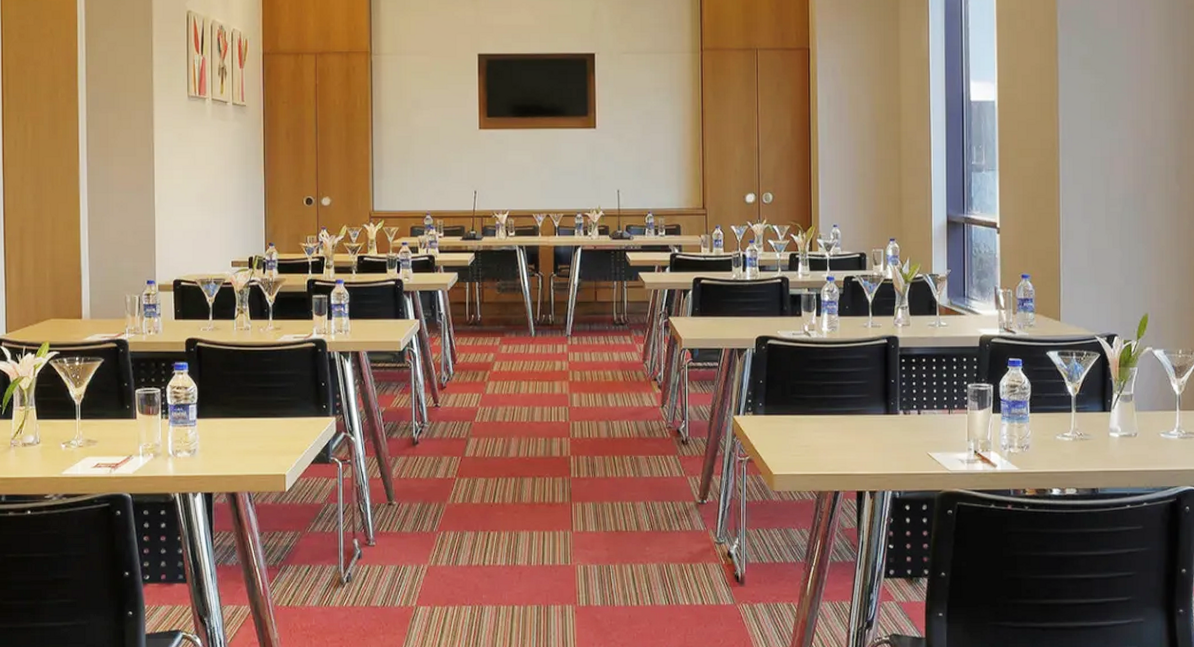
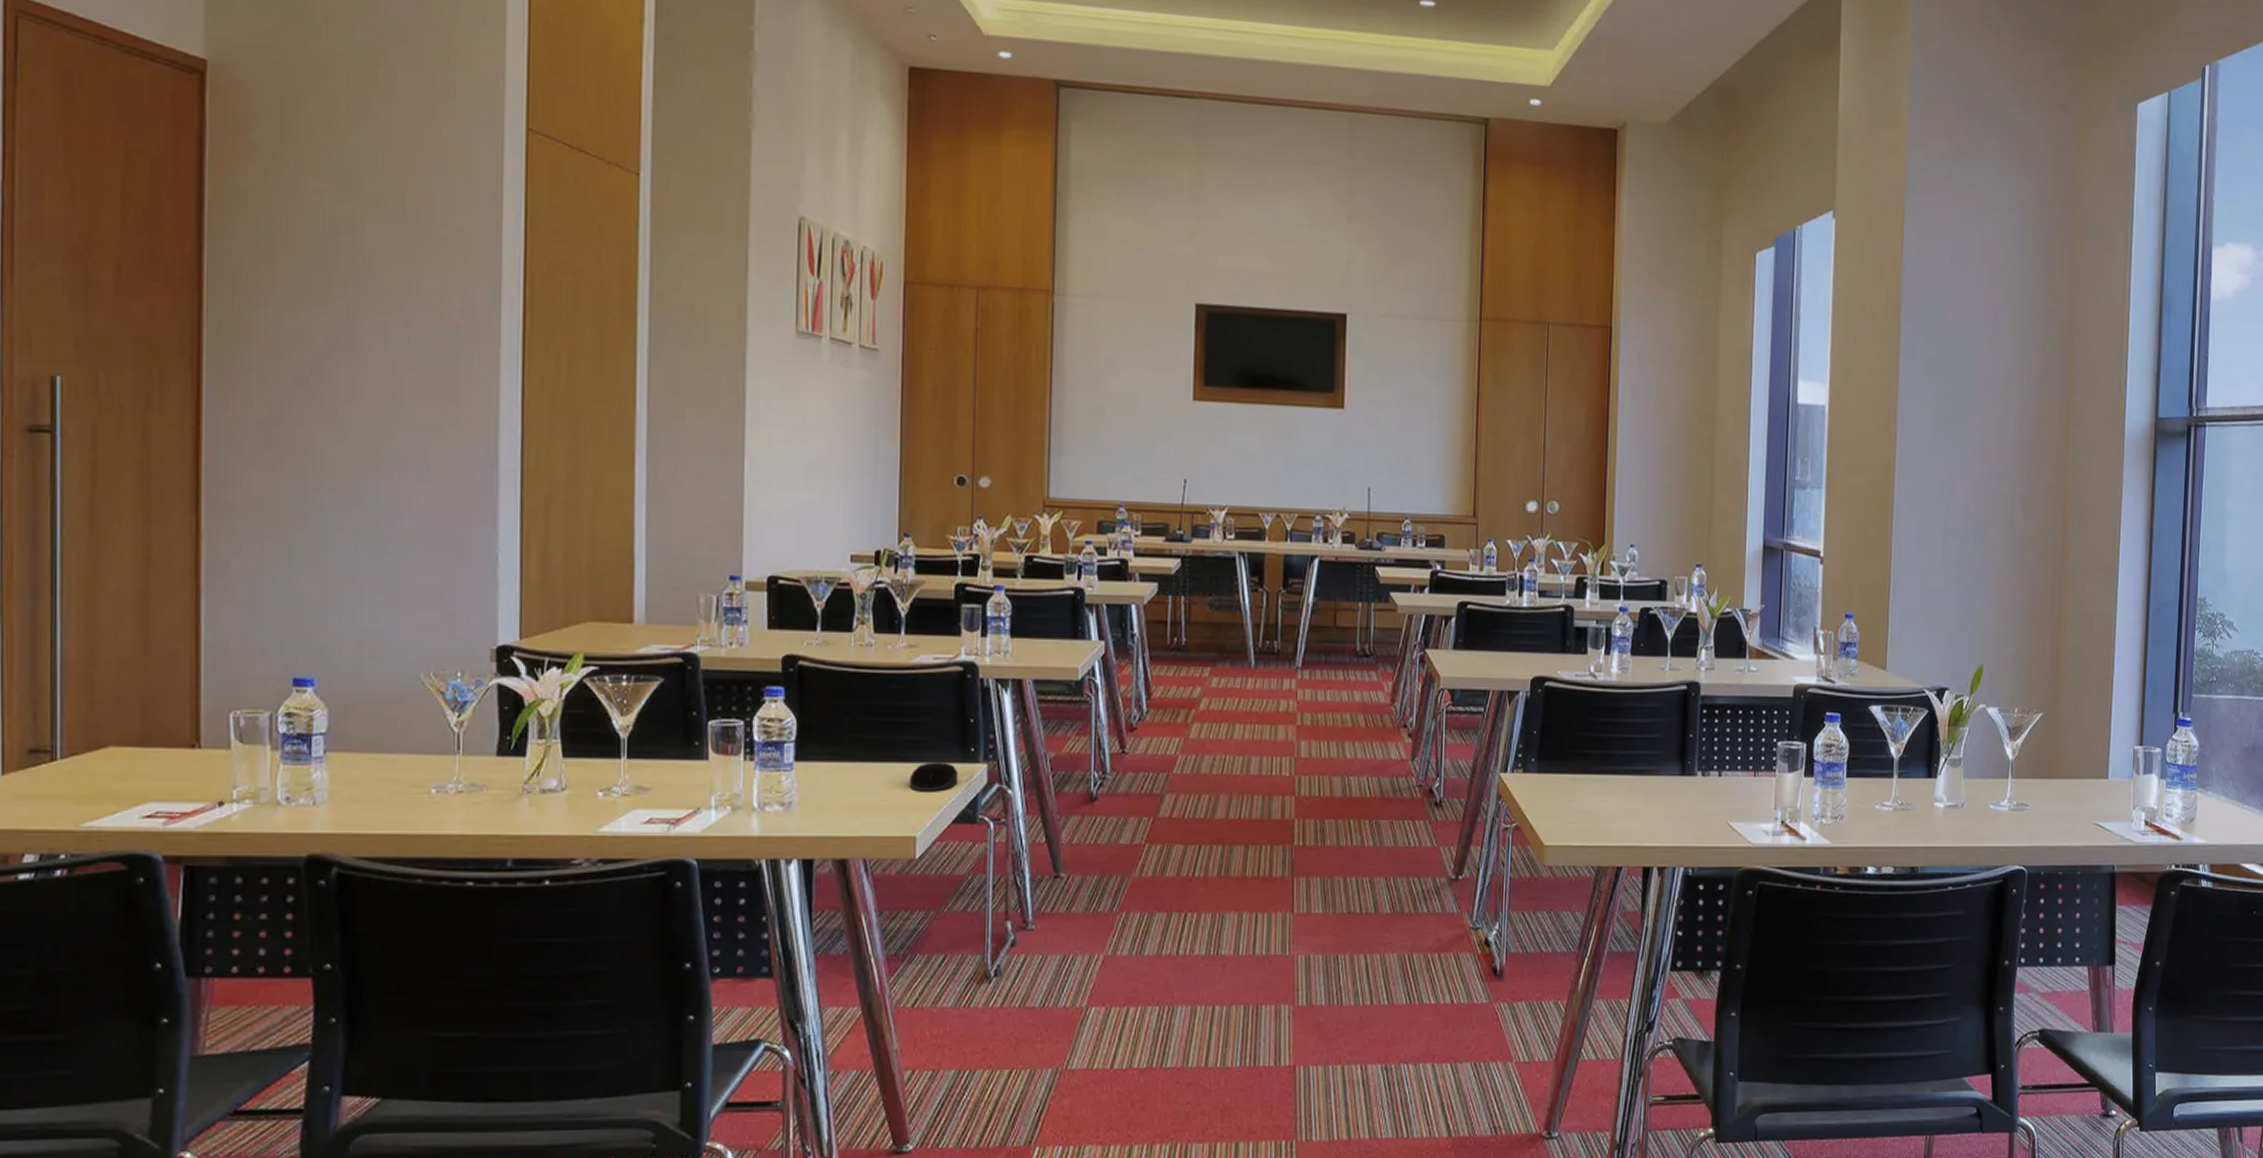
computer mouse: none [279,417,315,441] -> present [909,762,958,794]

